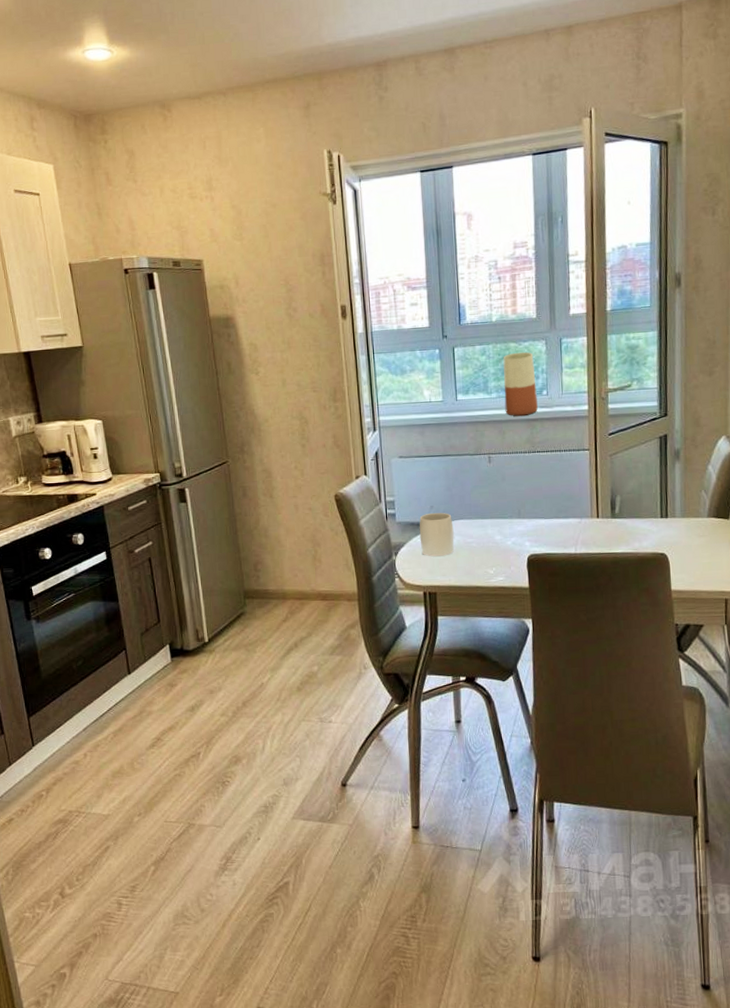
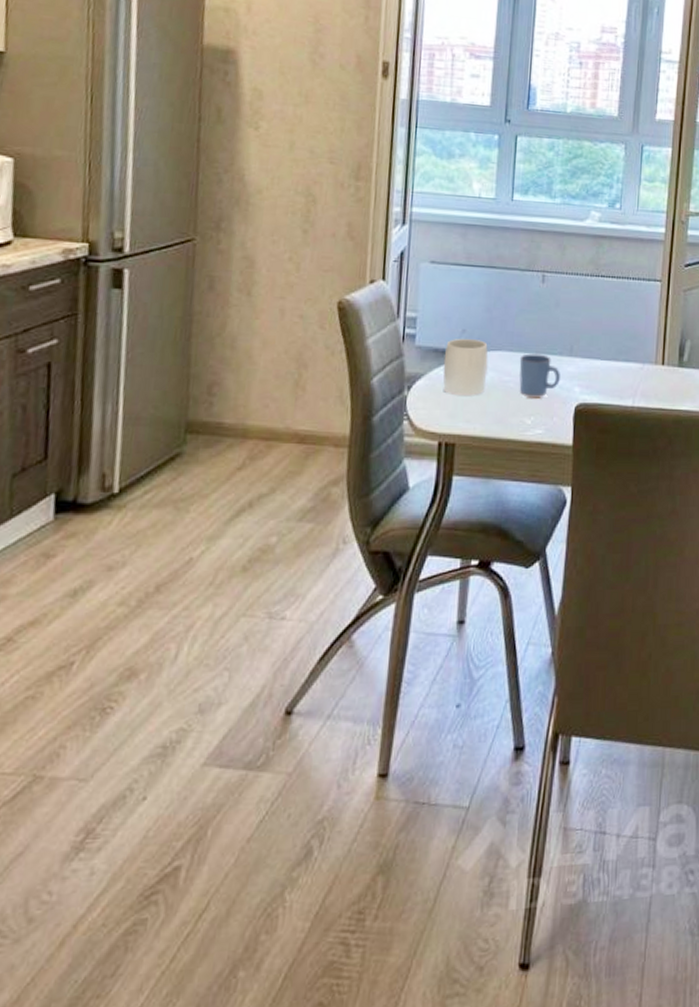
mug: none [478,519,513,554] -> present [519,353,560,398]
vase: present [503,352,538,416] -> none [569,153,610,230]

